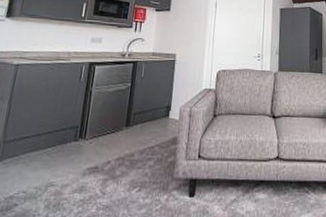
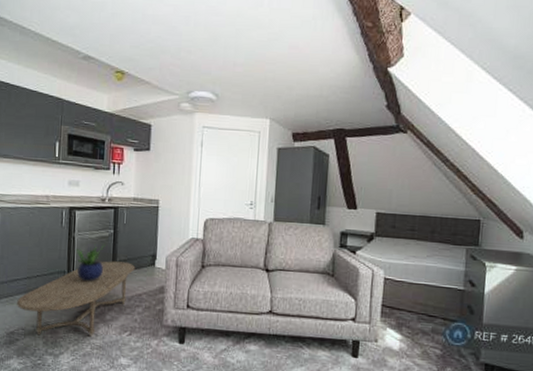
coffee table: none [21,114,150,198] -> present [17,261,136,337]
potted plant: none [90,98,122,135] -> present [75,244,105,281]

